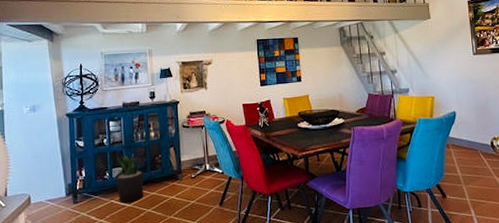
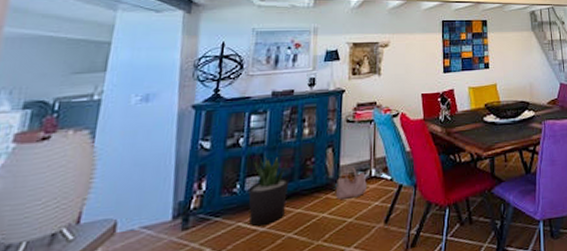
handbag: none [179,162,204,186] -> present [335,167,368,199]

